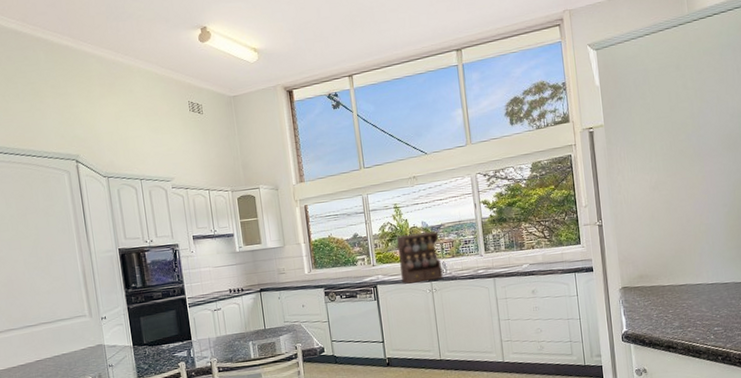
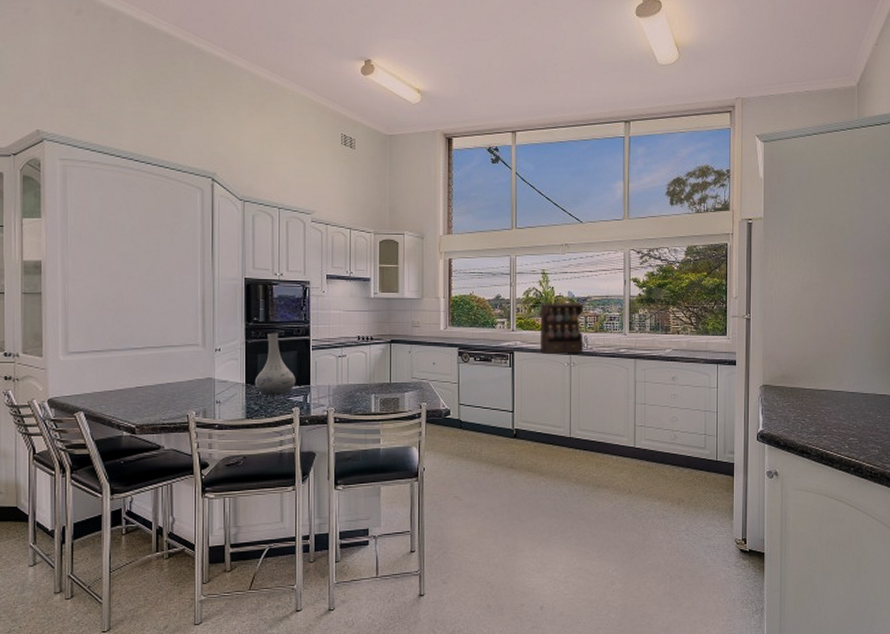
vase: none [140,295,179,355] -> present [254,333,296,395]

